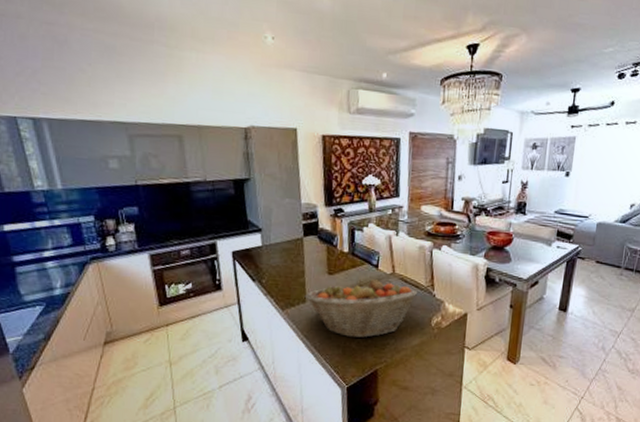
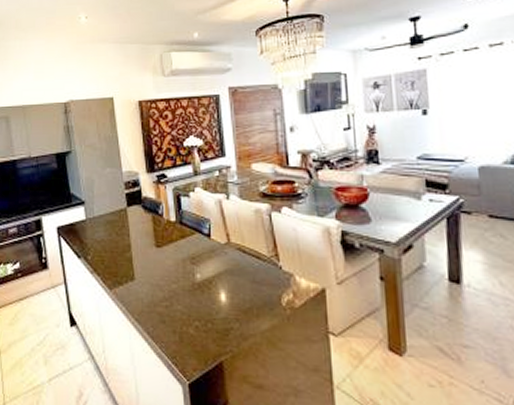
fruit basket: present [304,279,418,338] -> none [132,251,261,322]

